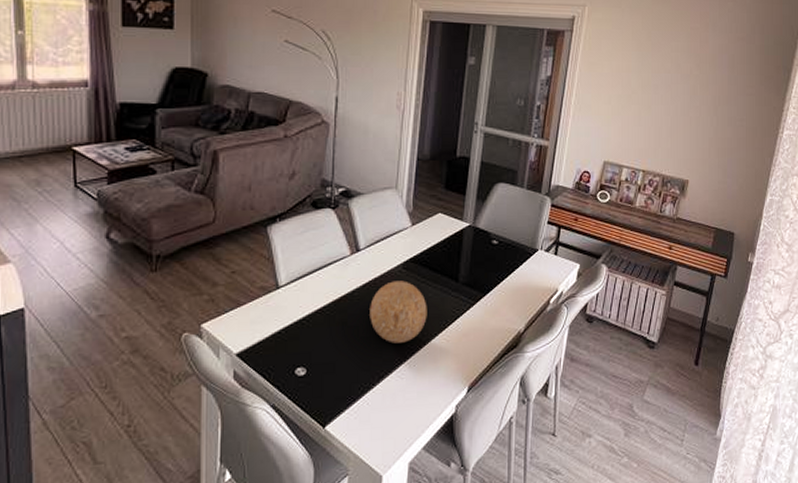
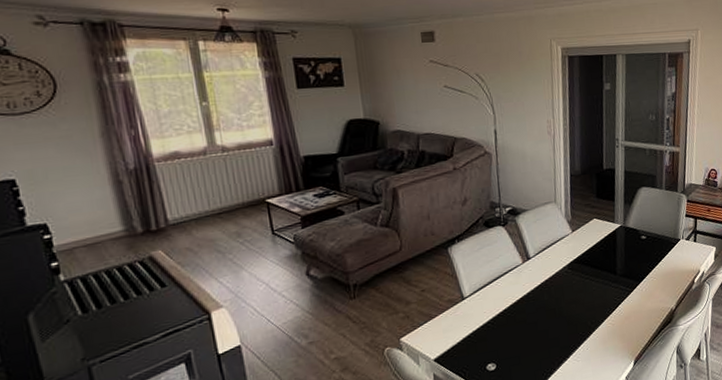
decorative ball: present [370,280,427,343] -> none [544,279,594,333]

